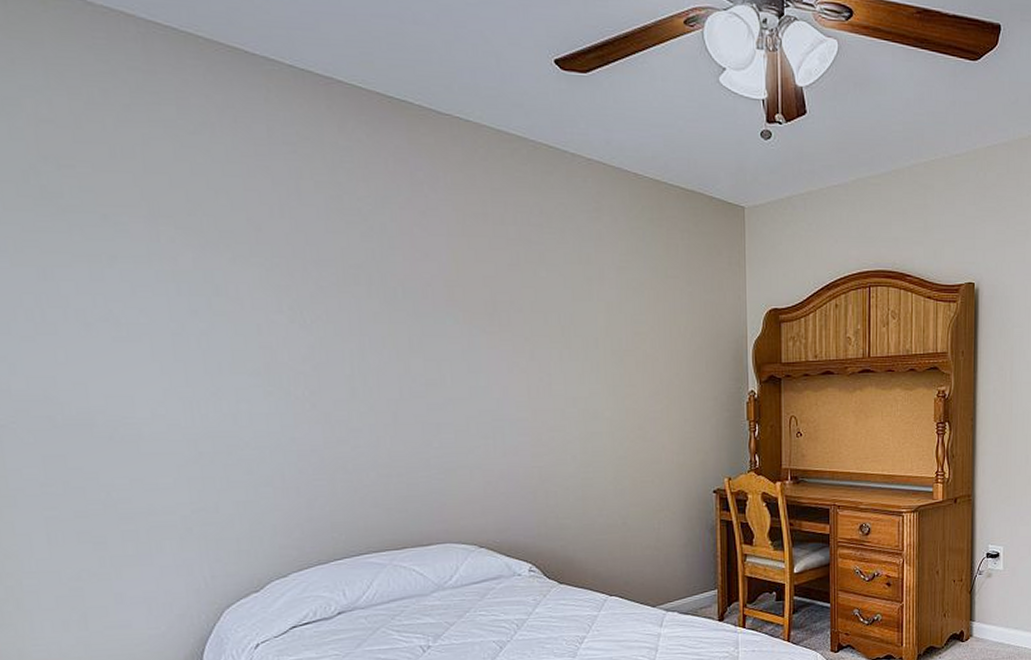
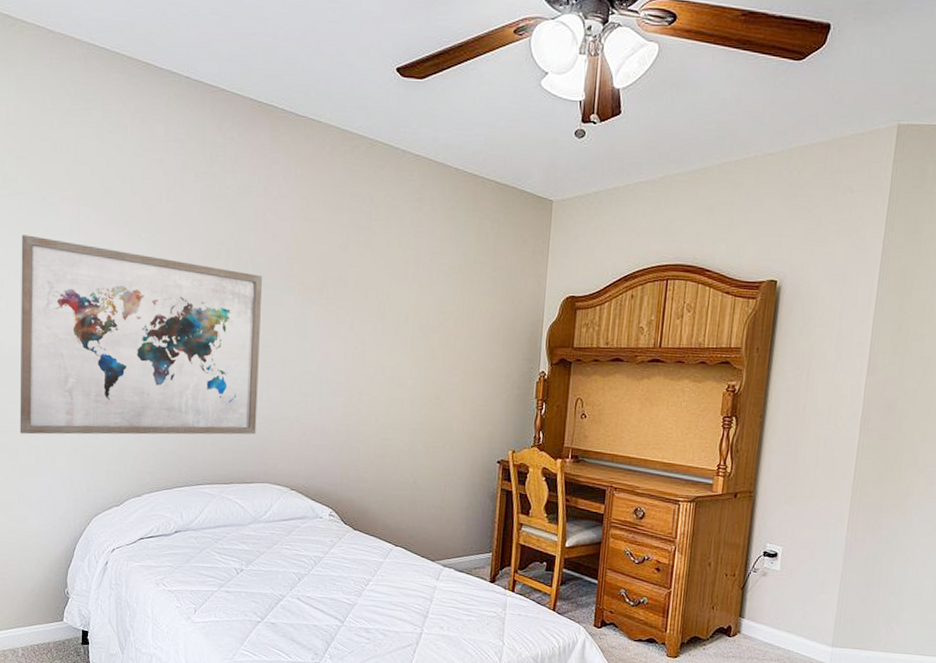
wall art: none [76,265,429,518] -> present [20,235,262,435]

